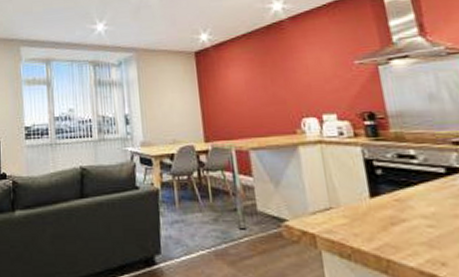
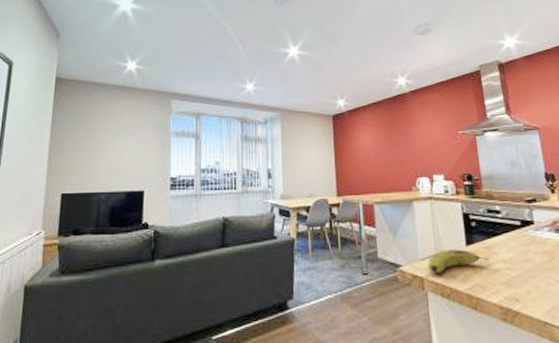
fruit: none [320,202,403,230] -> present [428,249,489,273]

